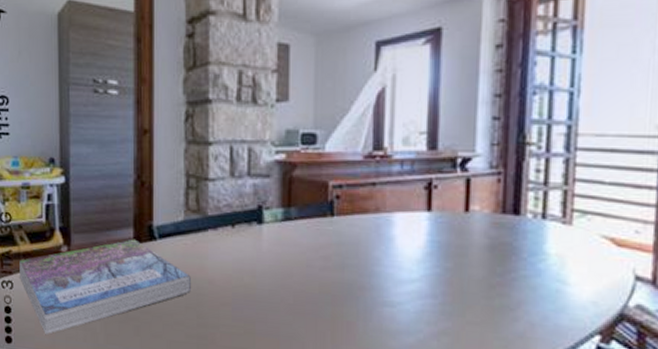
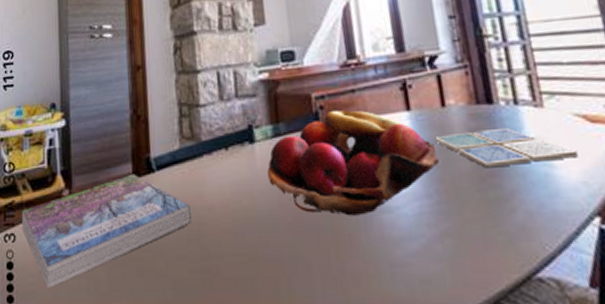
fruit basket: none [273,201,452,306] -> present [267,110,440,216]
drink coaster: none [451,240,595,278] -> present [435,127,578,168]

